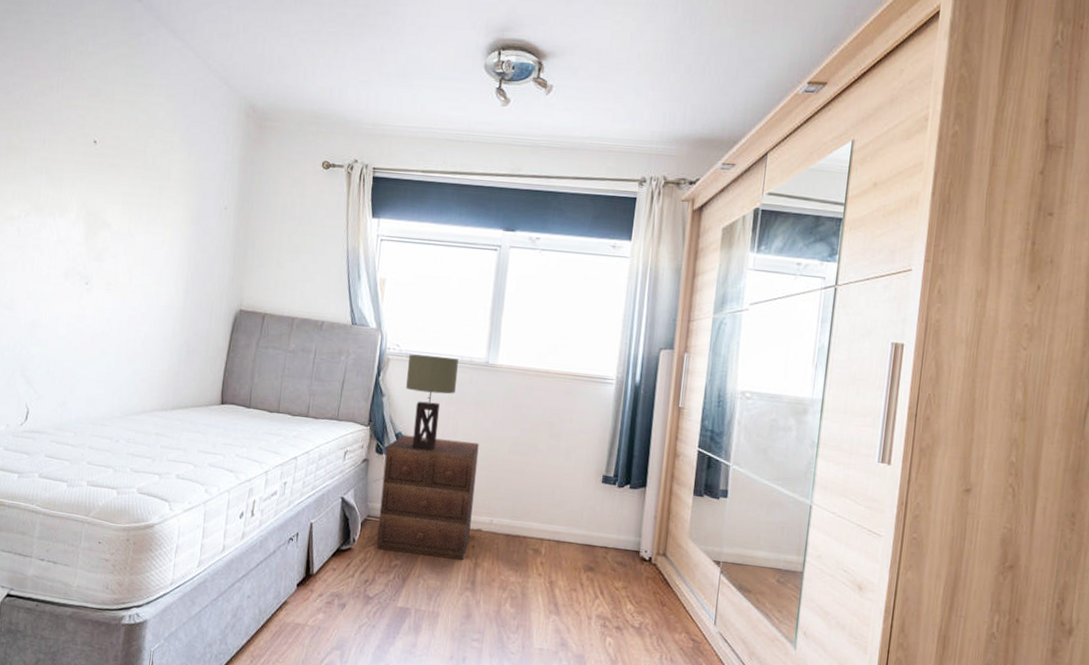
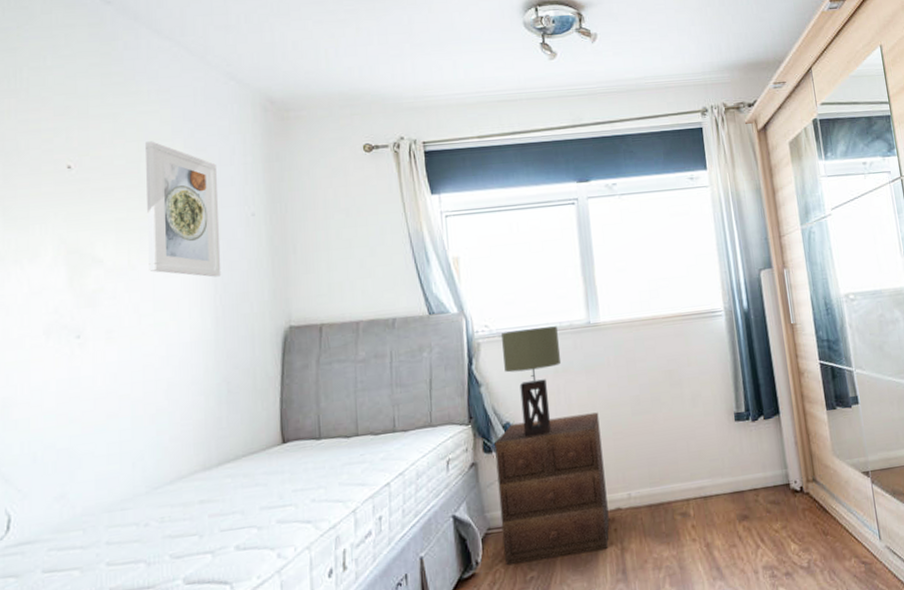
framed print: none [142,129,203,256] -> present [146,141,222,277]

